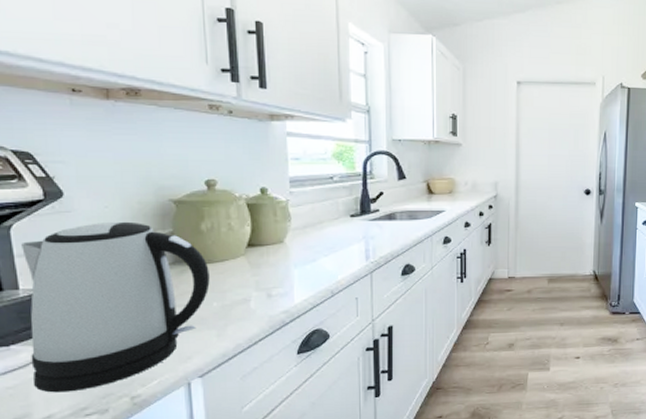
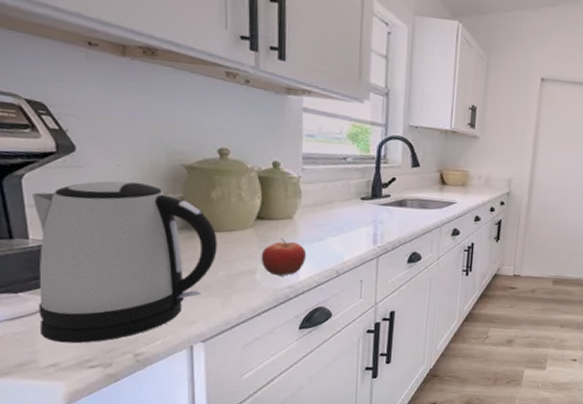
fruit: none [254,263,300,302] -> present [261,238,307,276]

